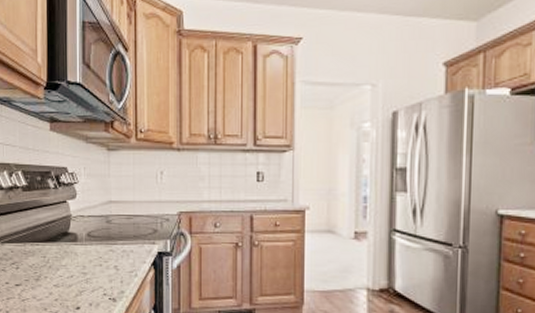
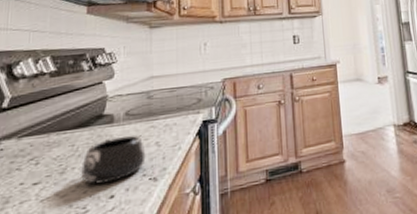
mug: none [52,255,106,296] -> present [81,135,146,185]

